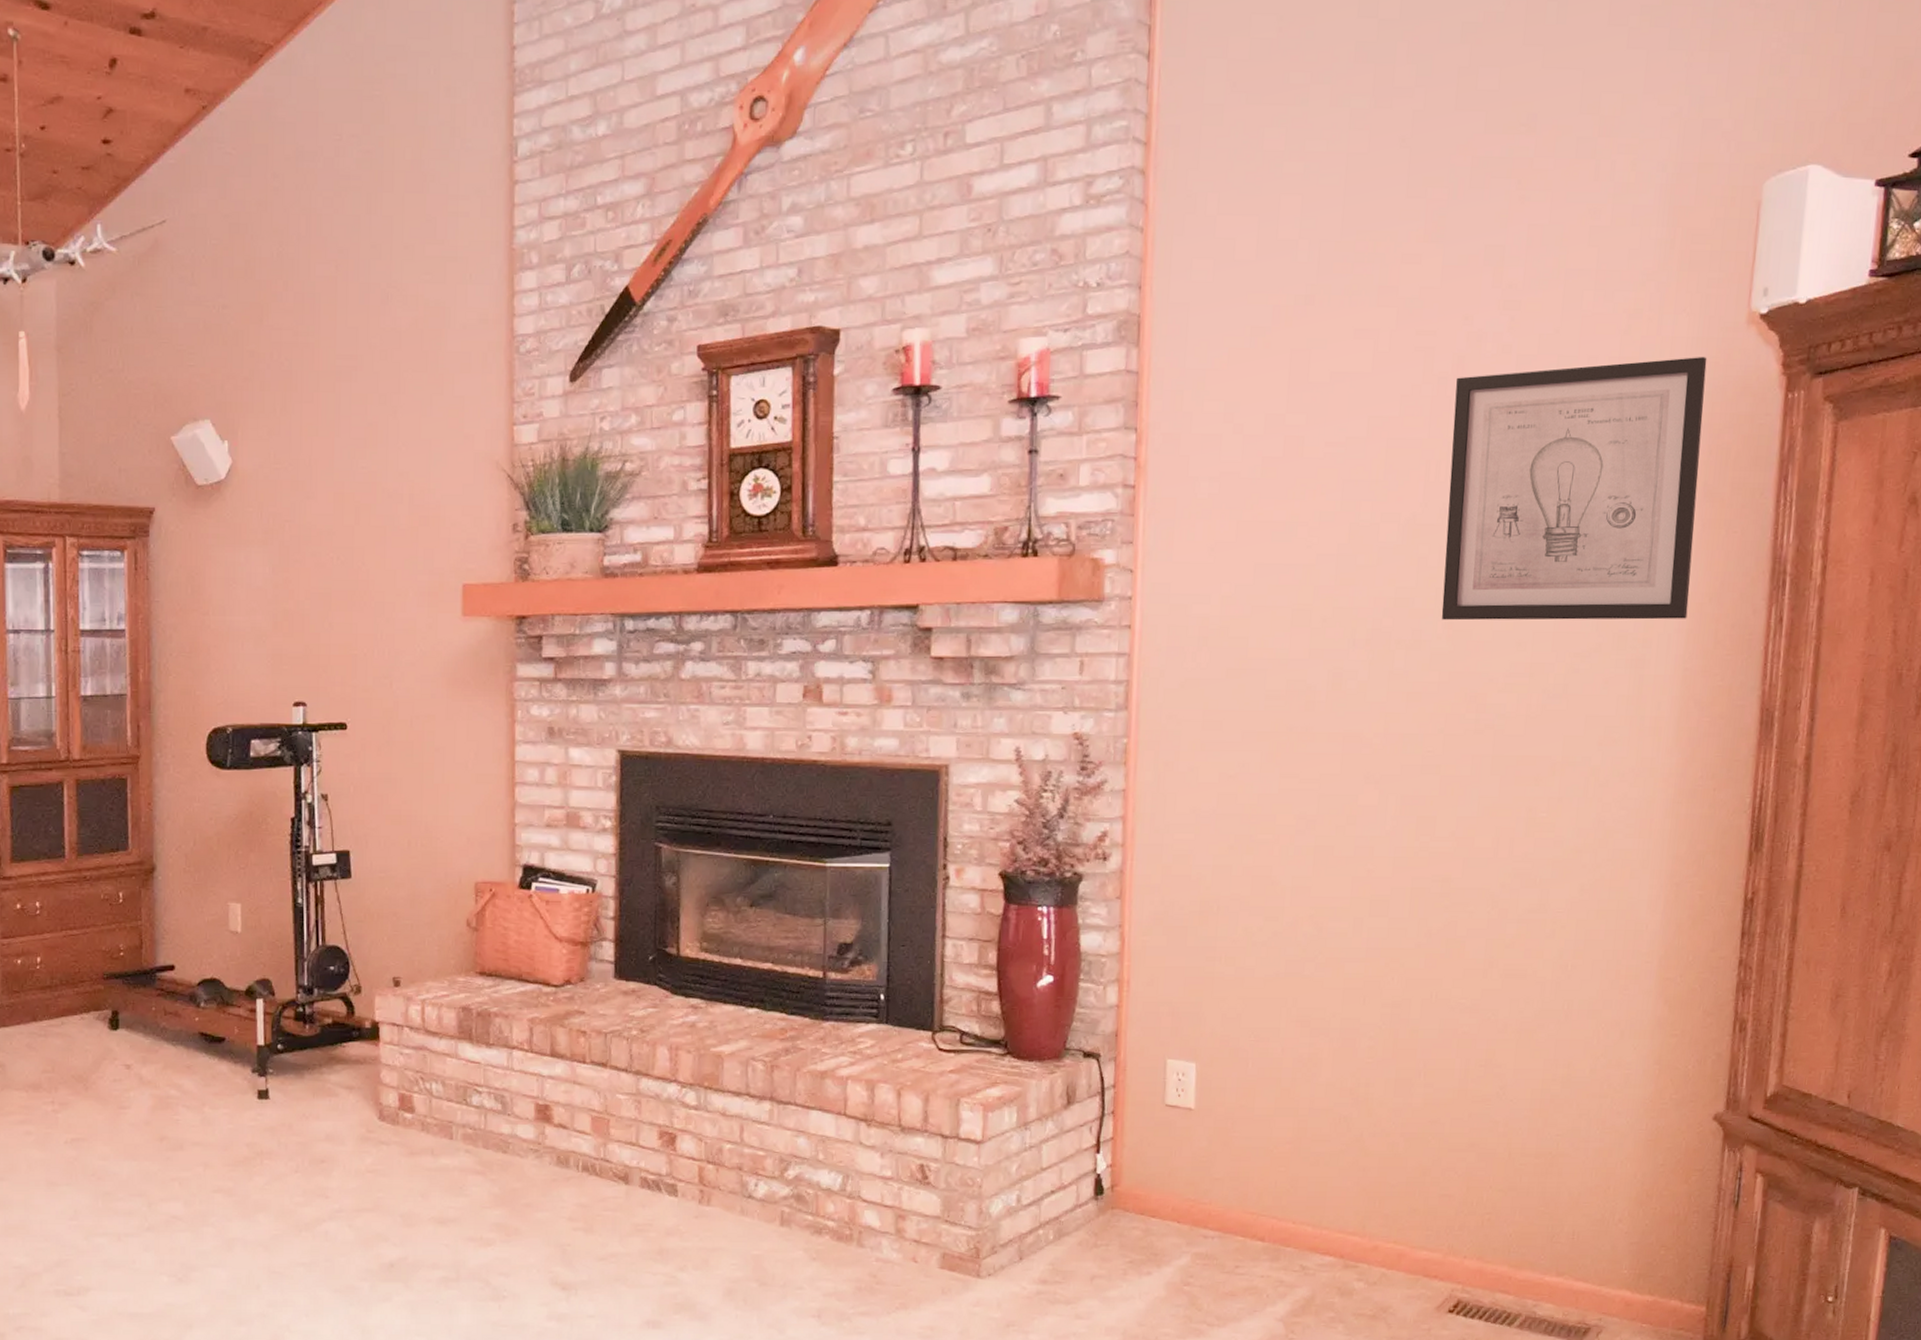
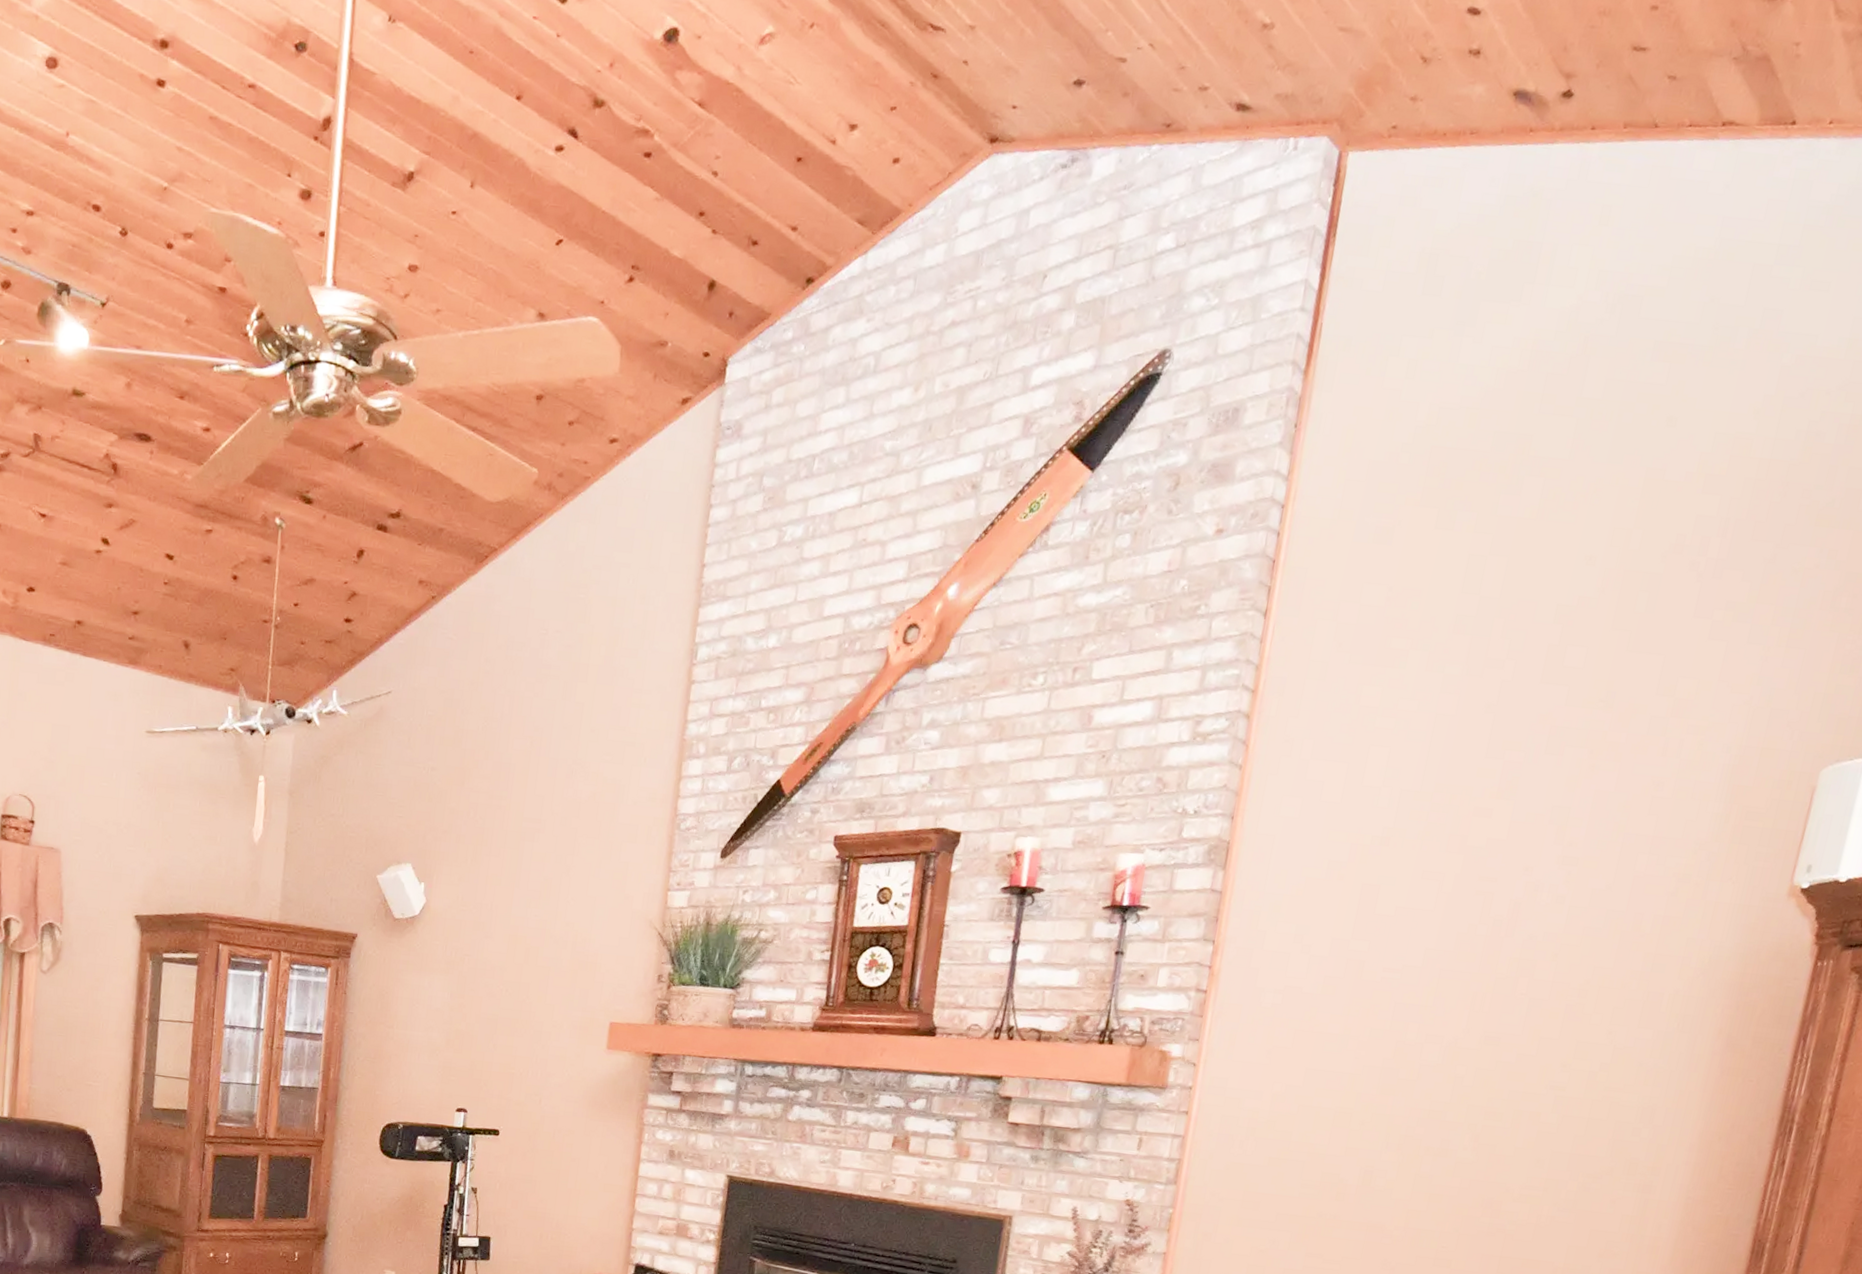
wall art: present [1441,357,1707,621] -> none [1469,921,1746,1154]

